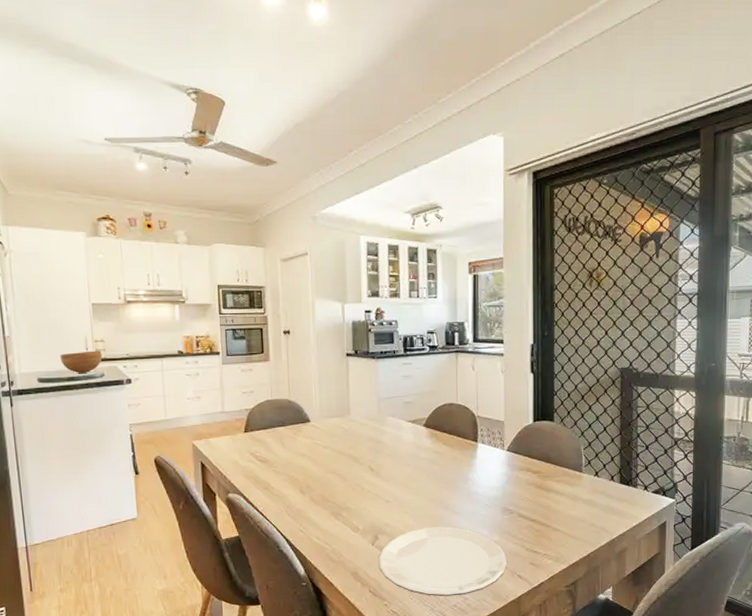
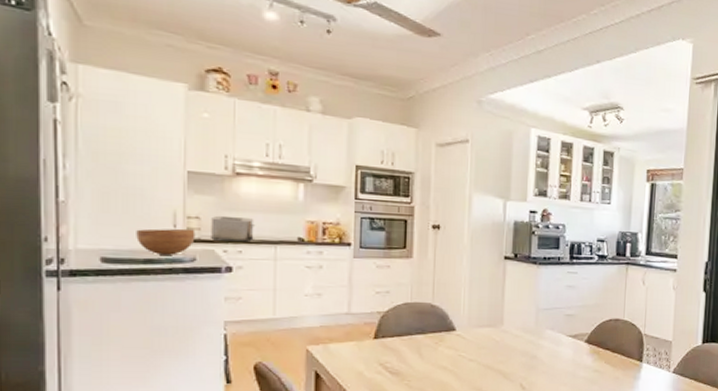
toaster: none [112,337,146,358] -> present [211,215,256,242]

